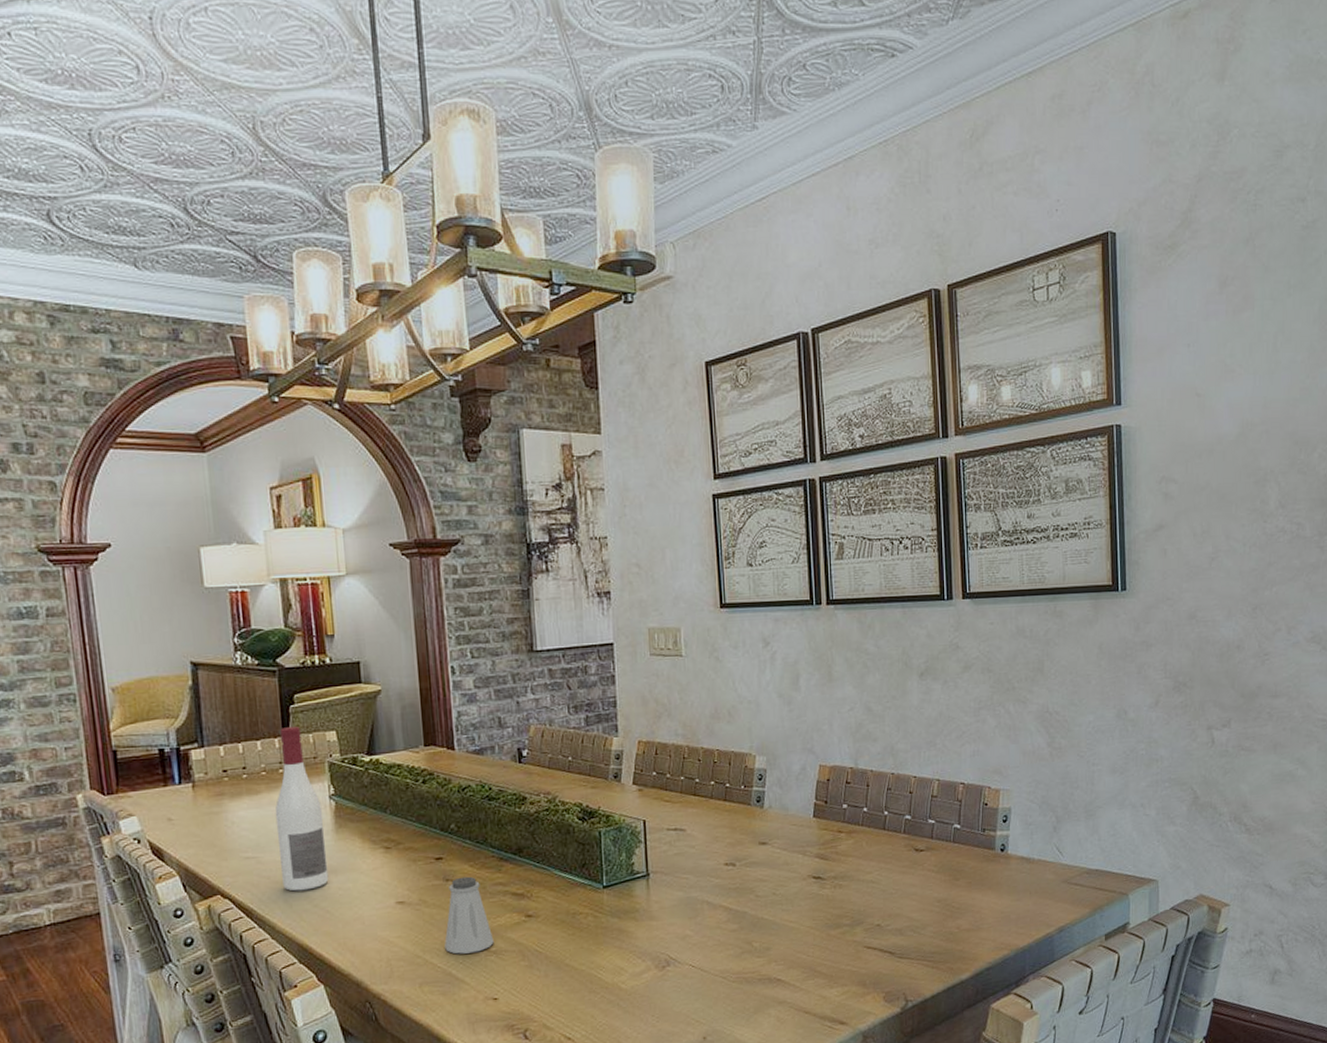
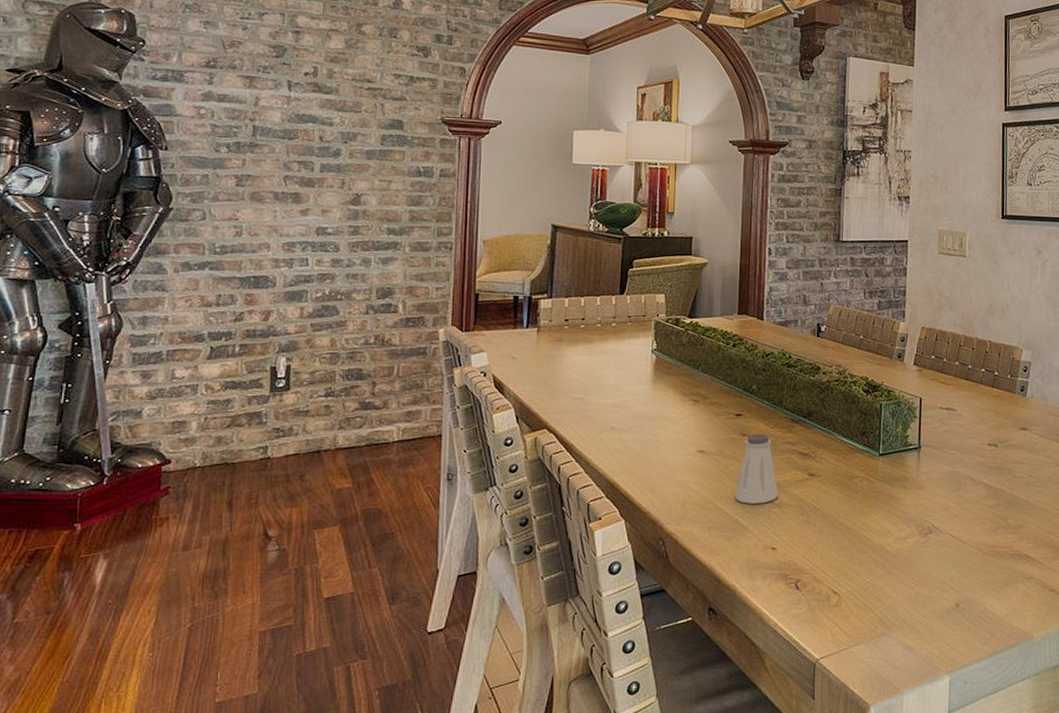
wine bottle: present [275,727,329,892] -> none [602,287,644,432]

